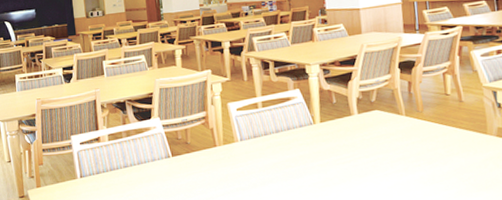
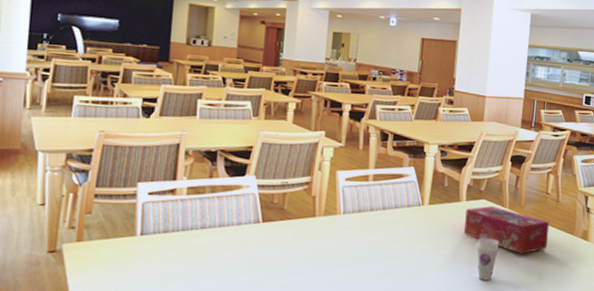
tissue box: none [359,115,457,160] -> present [464,206,550,254]
cup: none [377,147,402,190] -> present [477,237,499,280]

